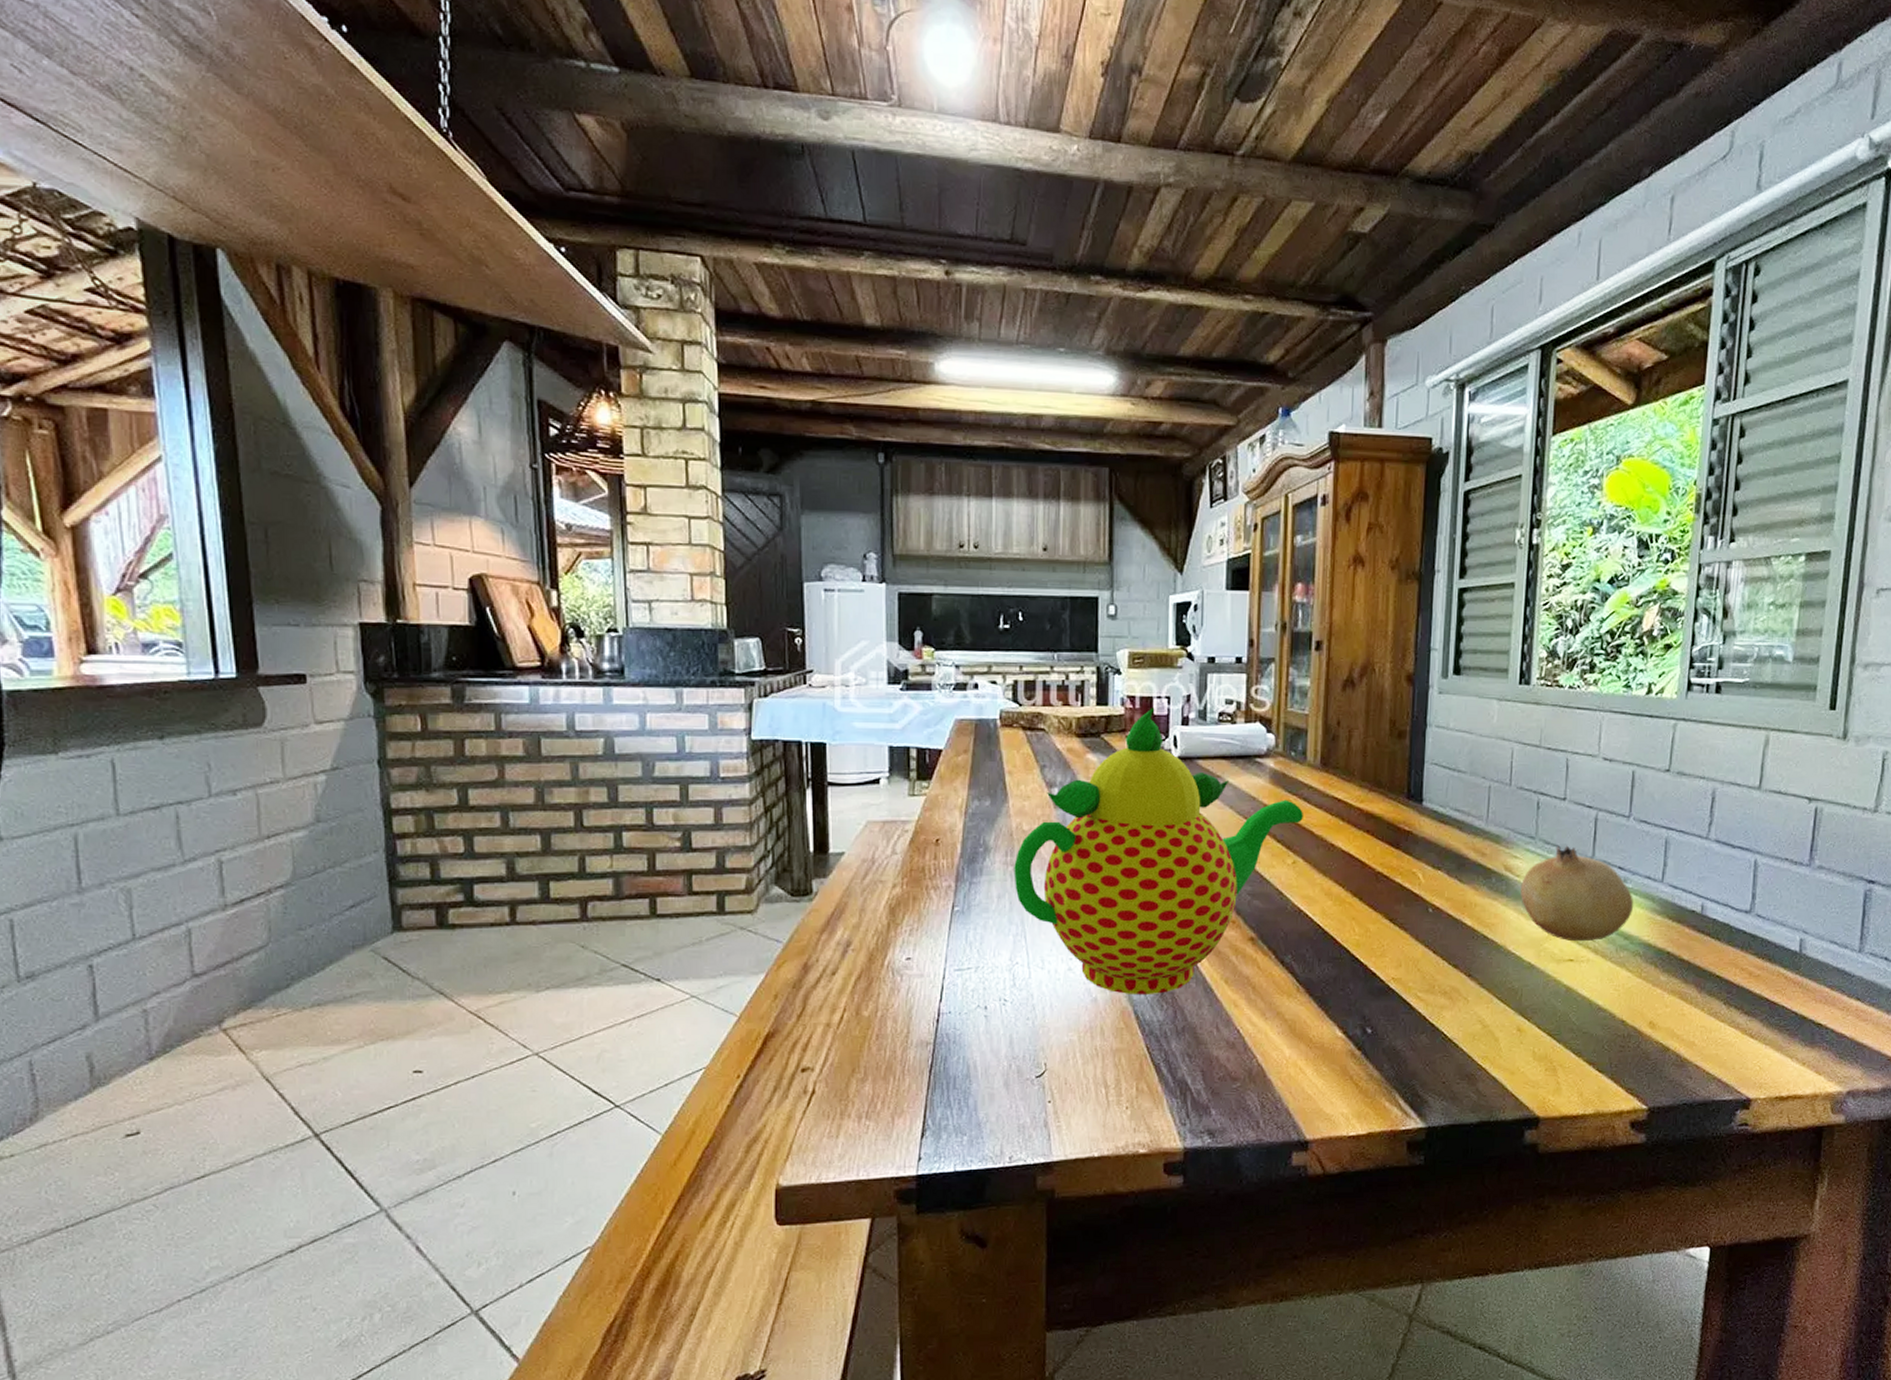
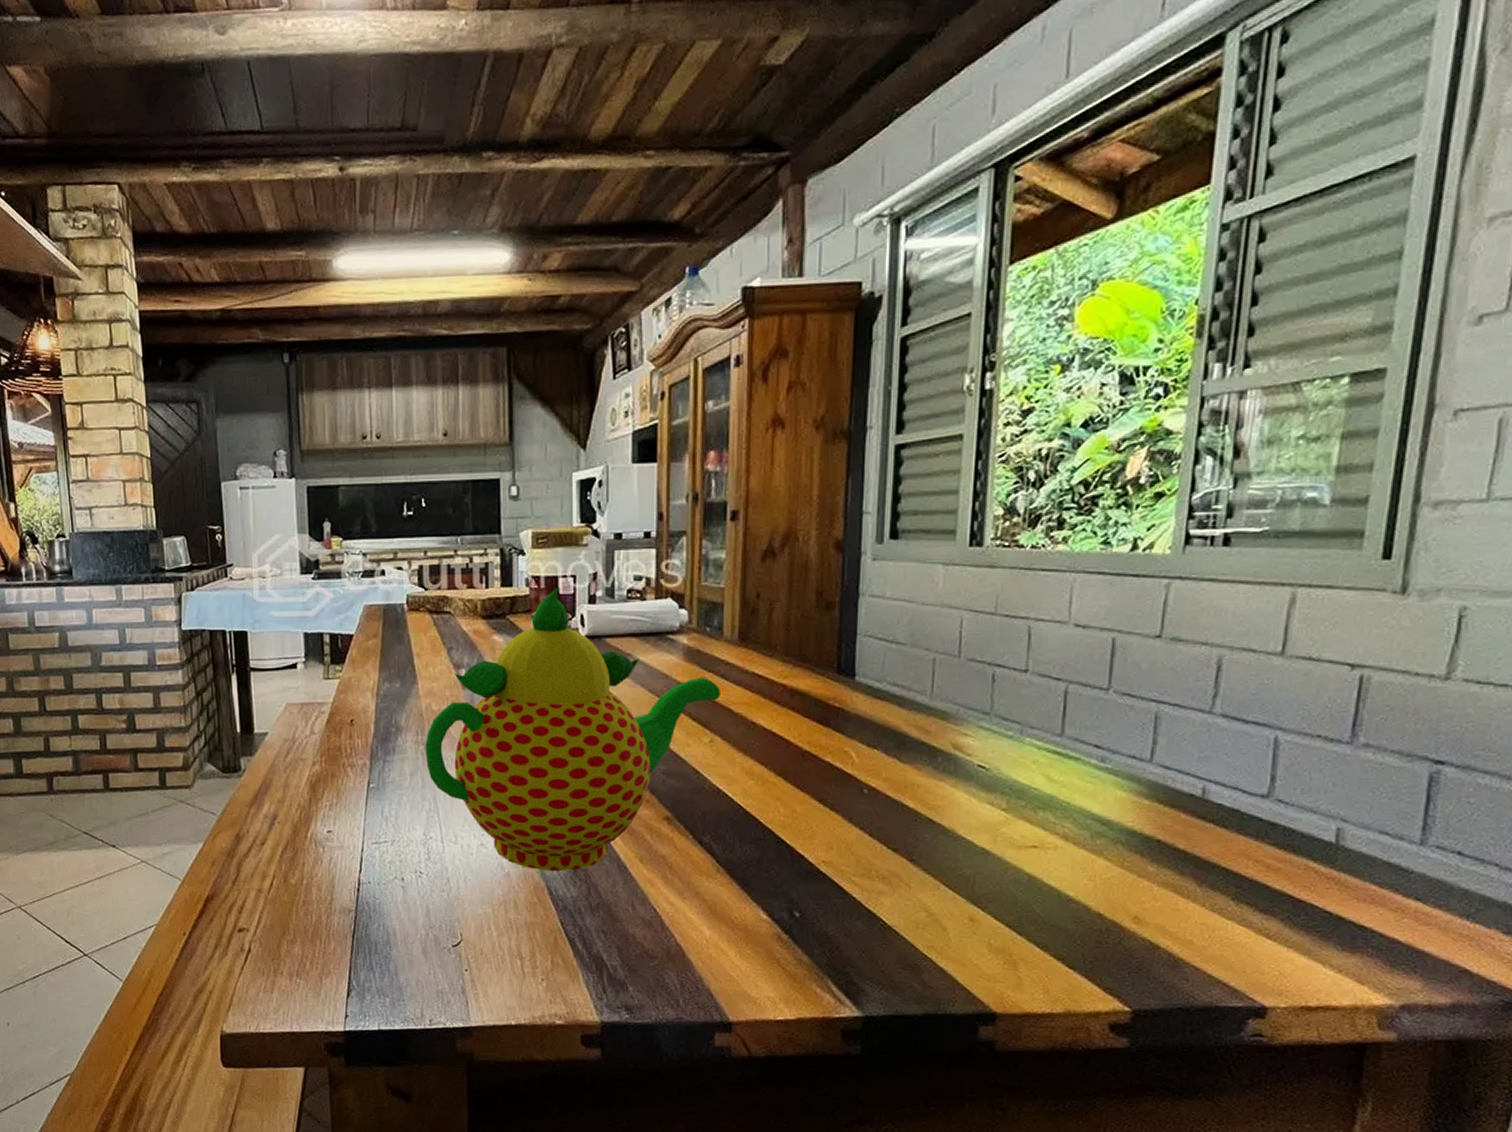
fruit: present [1521,845,1634,942] -> none [972,721,1115,827]

